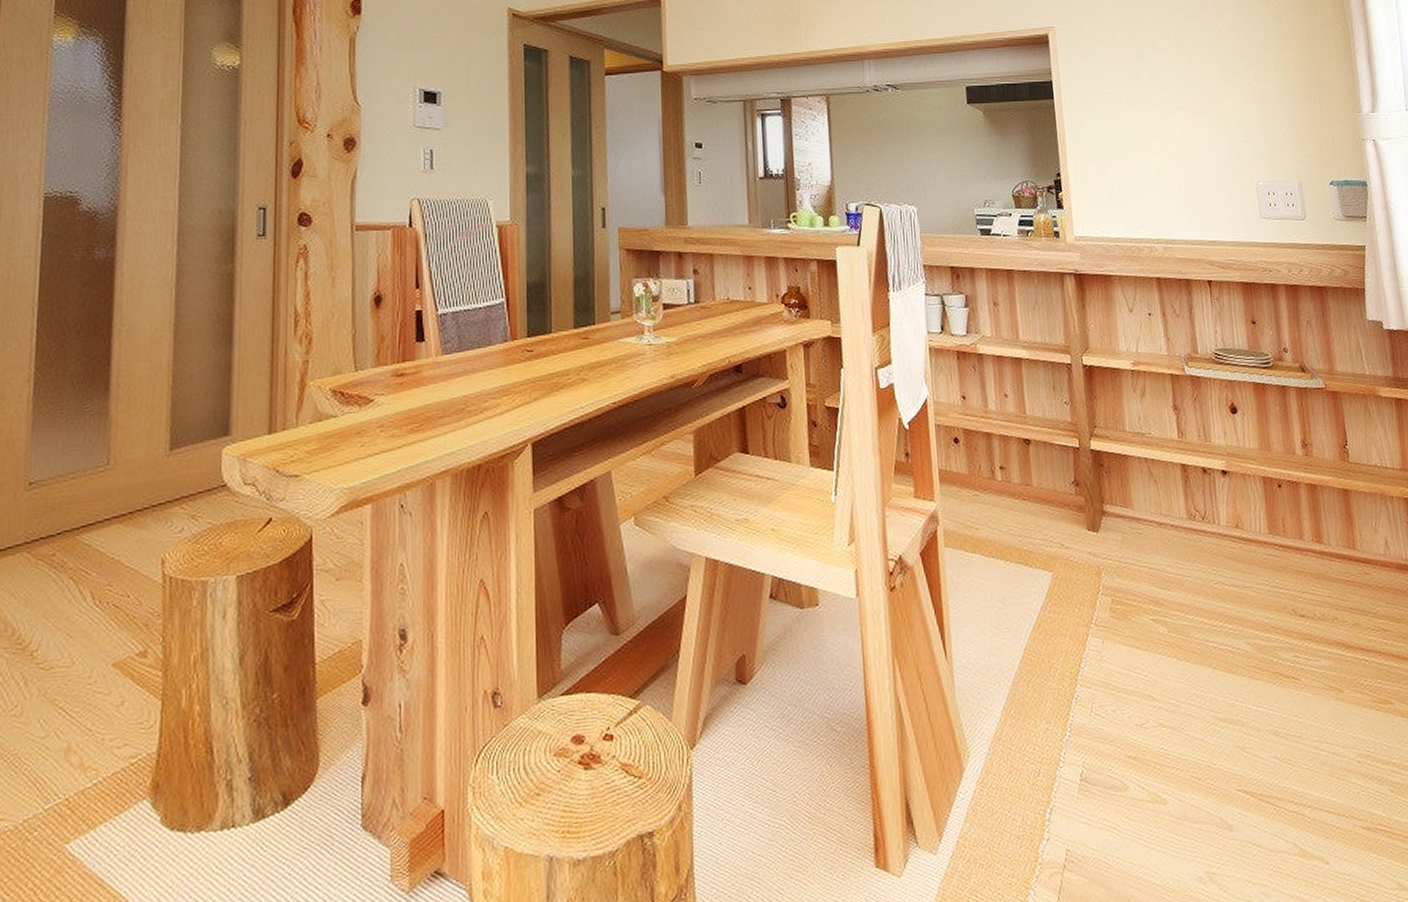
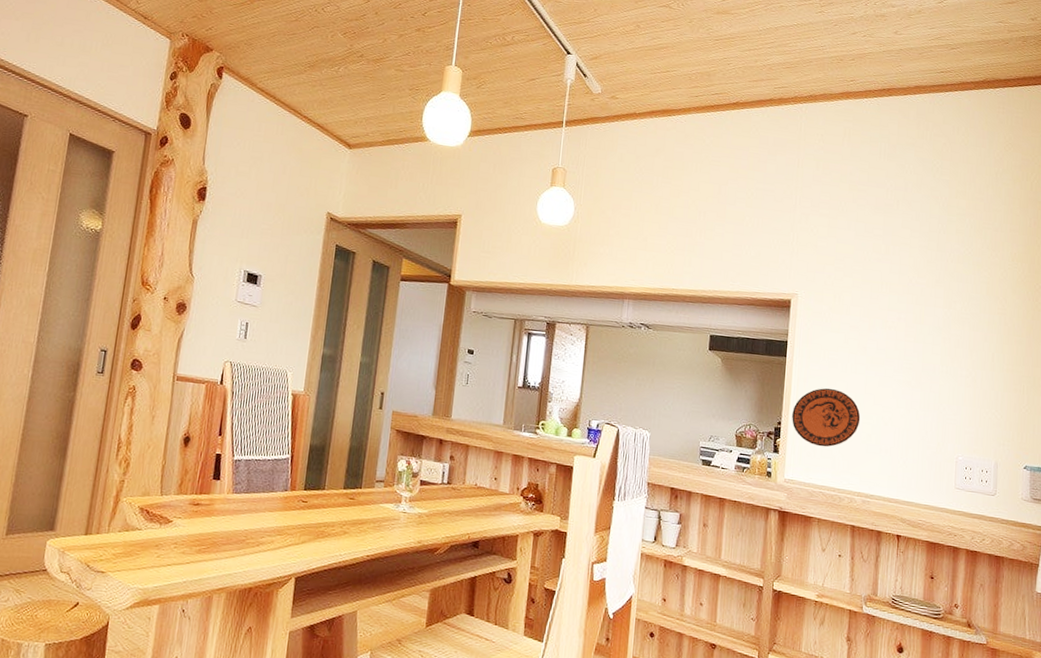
decorative plate: none [1070,126,1146,194] -> present [792,388,861,447]

